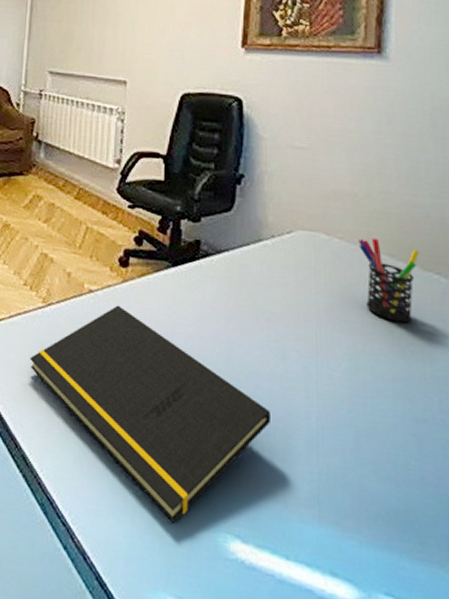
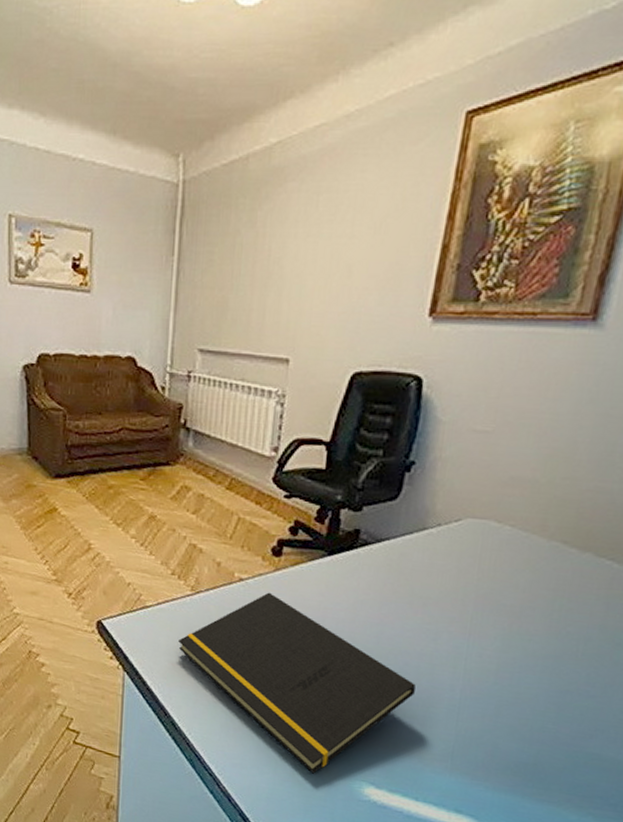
pen holder: present [358,238,419,323] -> none [529,525,596,607]

